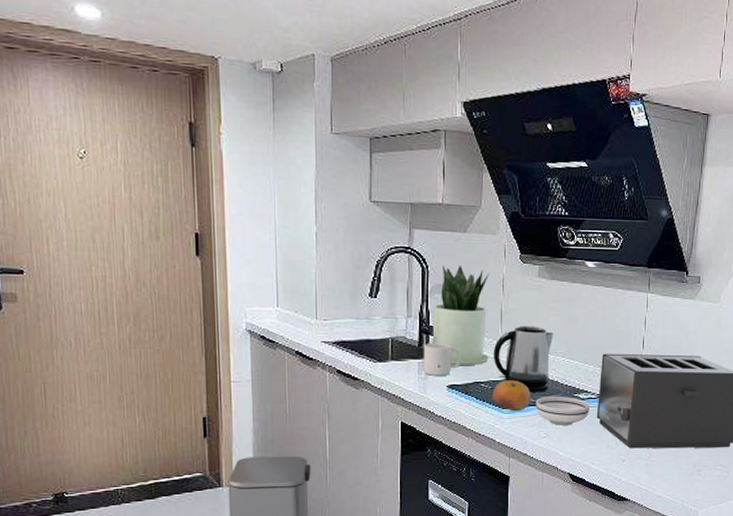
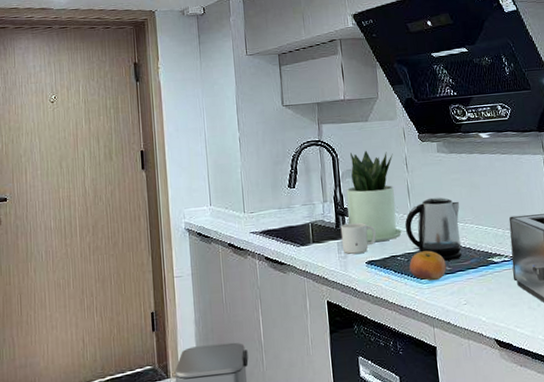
bowl: present [535,396,591,425] -> none [451,261,506,291]

